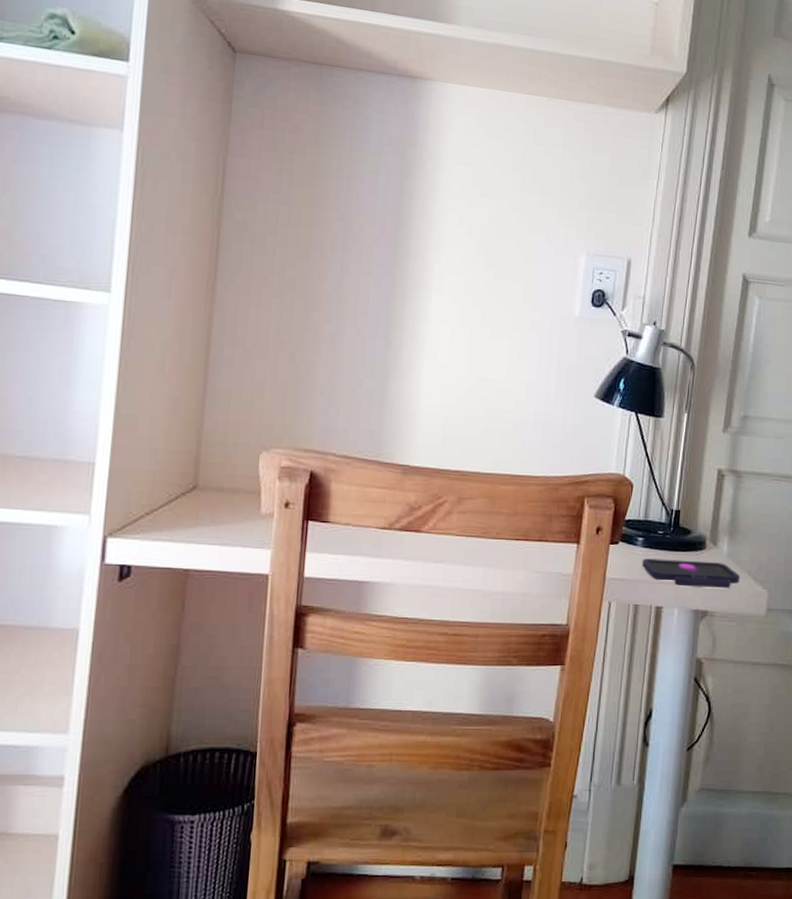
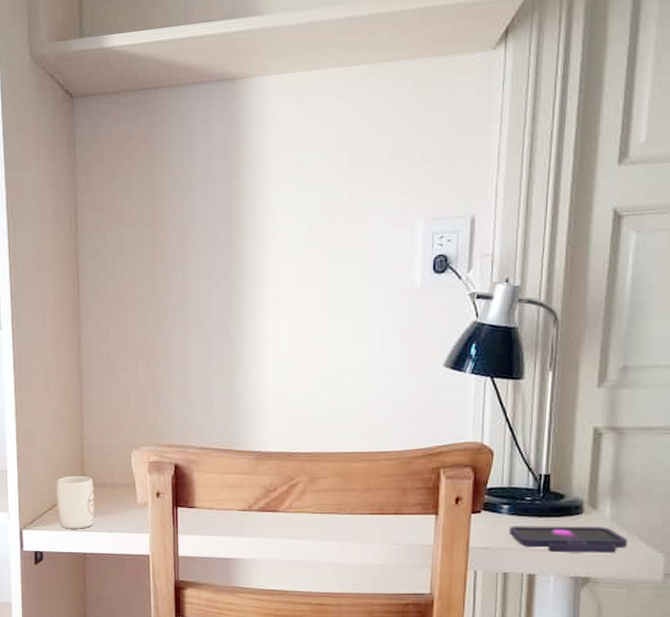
mug: none [157,475,209,540] -> present [56,475,95,529]

